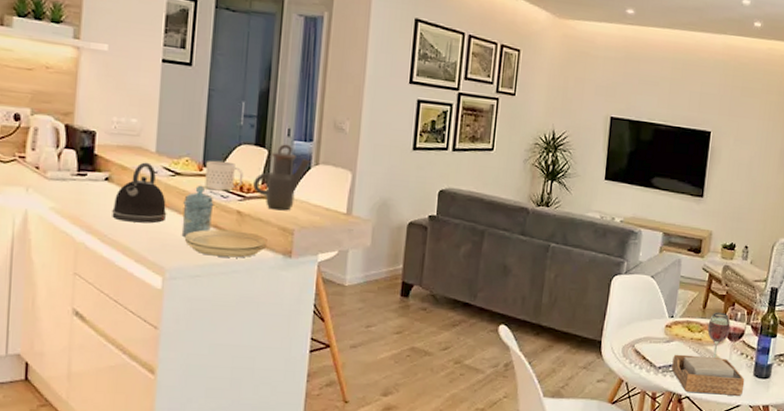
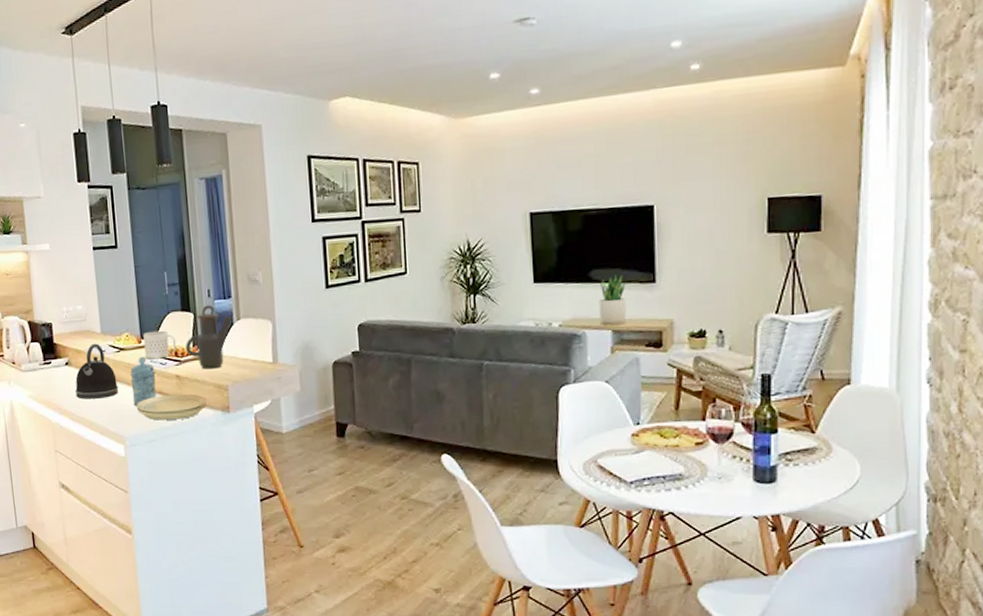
planter: none [654,185,679,229] -> present [598,274,627,326]
napkin holder: present [672,354,745,396] -> none [646,464,743,508]
wineglass: present [707,312,731,359] -> none [684,411,714,466]

